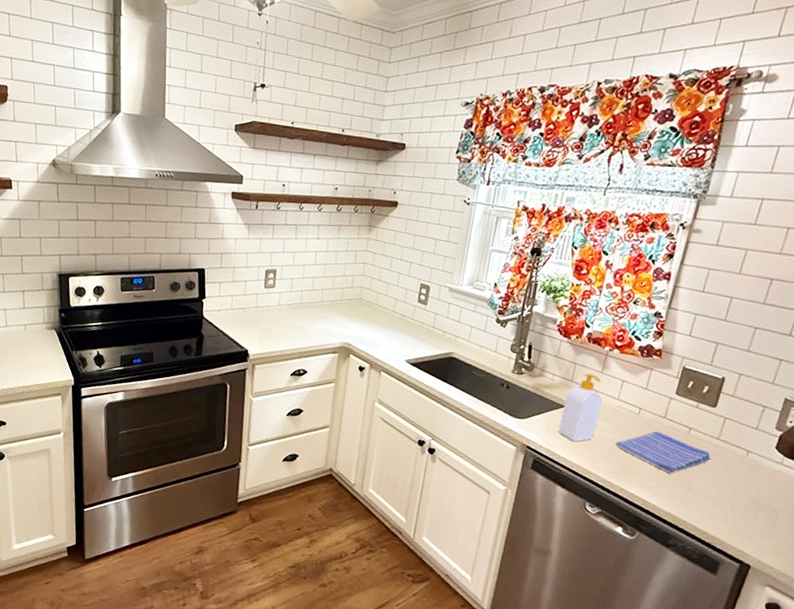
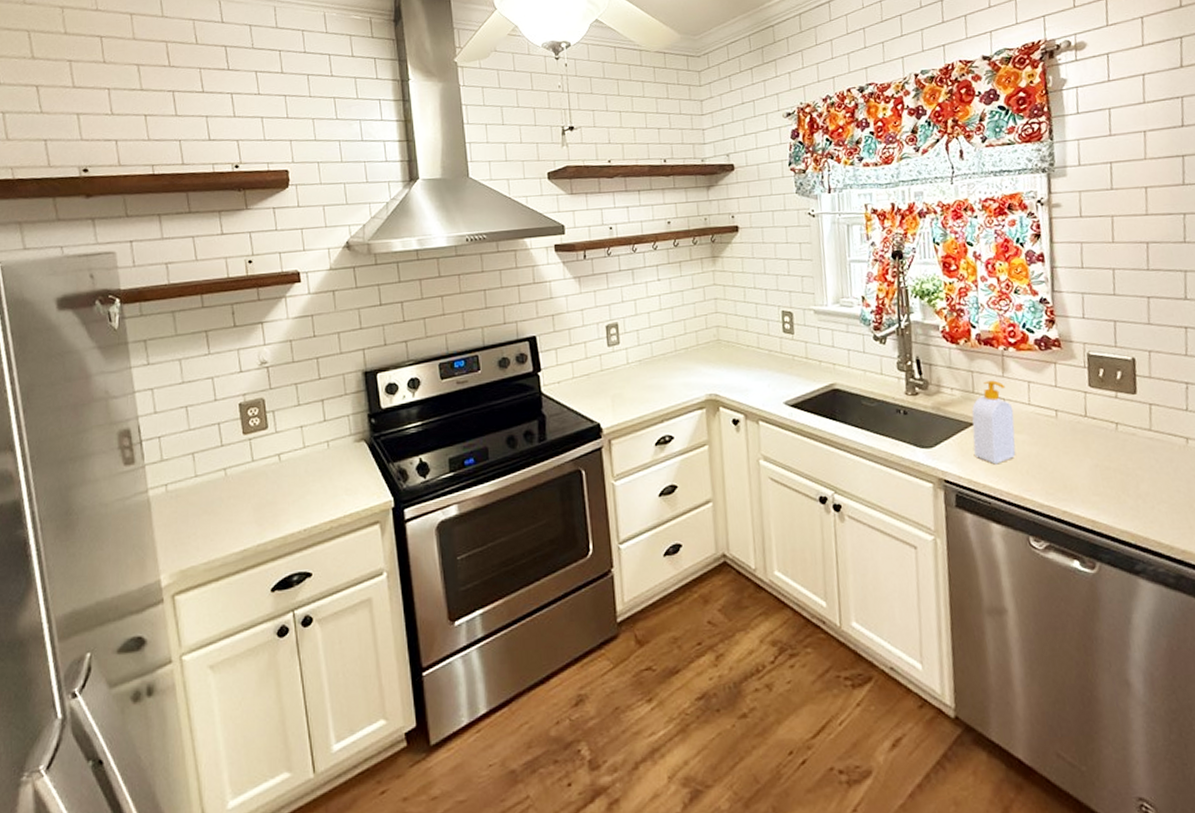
dish towel: present [615,431,711,474] -> none [1041,434,1151,482]

